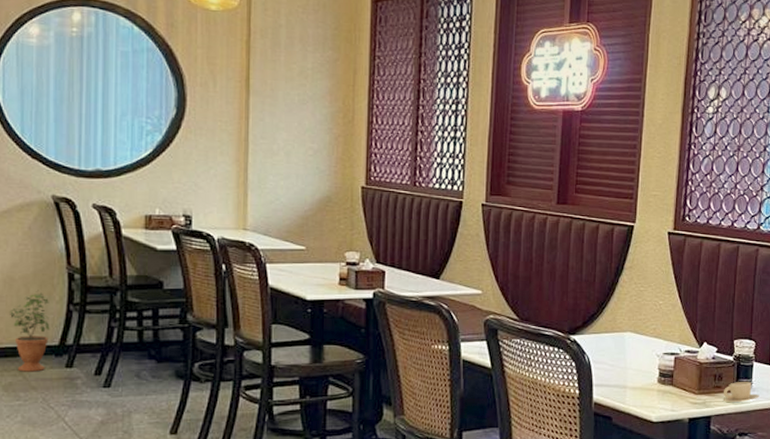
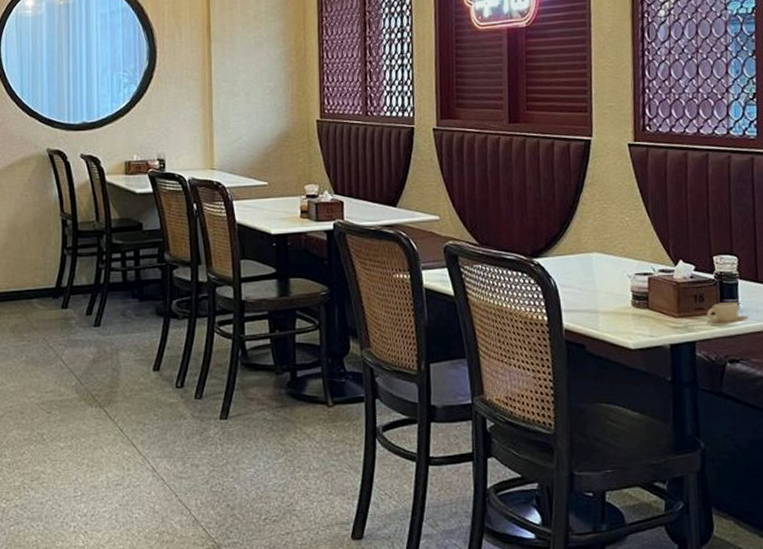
potted plant: present [8,290,50,372] -> none [14,236,48,314]

